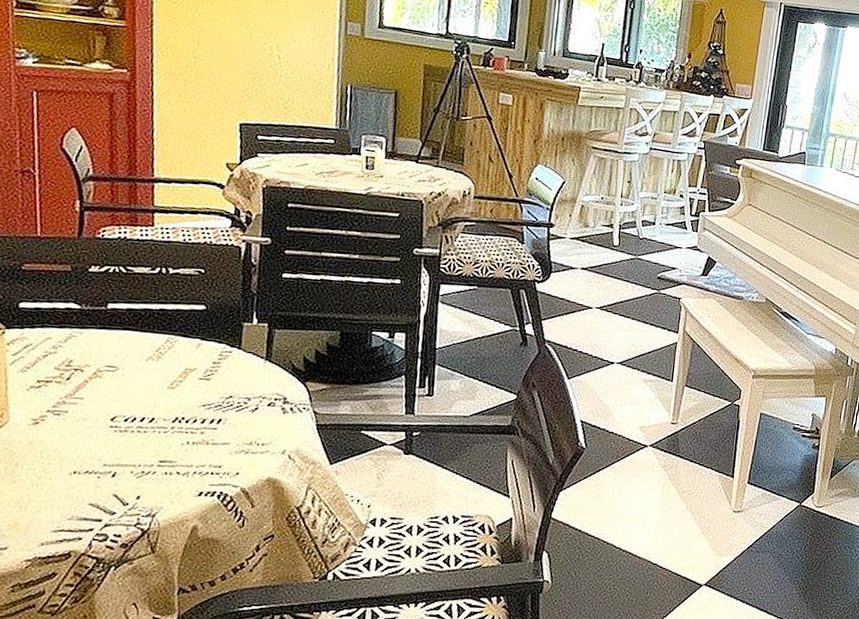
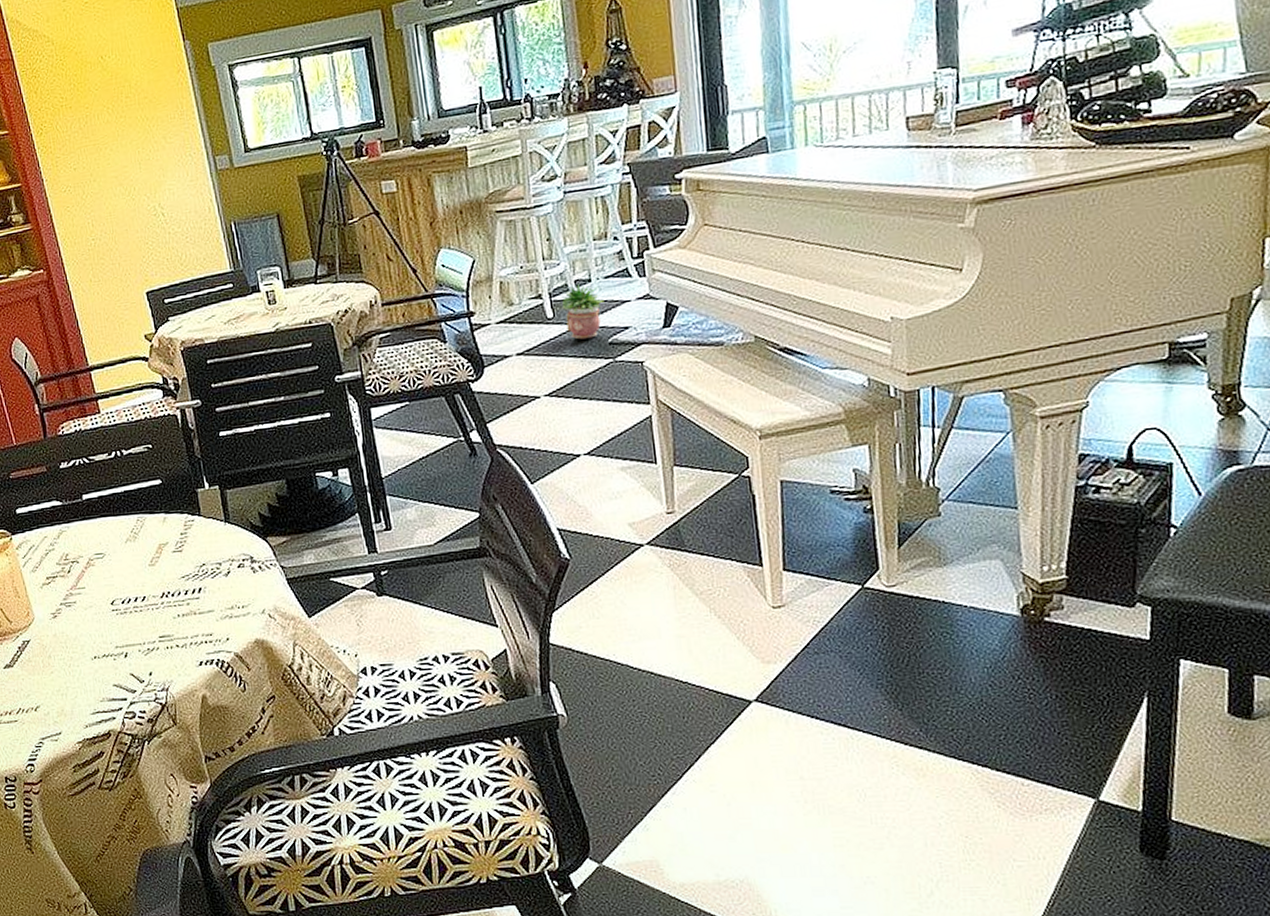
potted plant: none [627,224,662,270] -> present [561,284,604,340]

